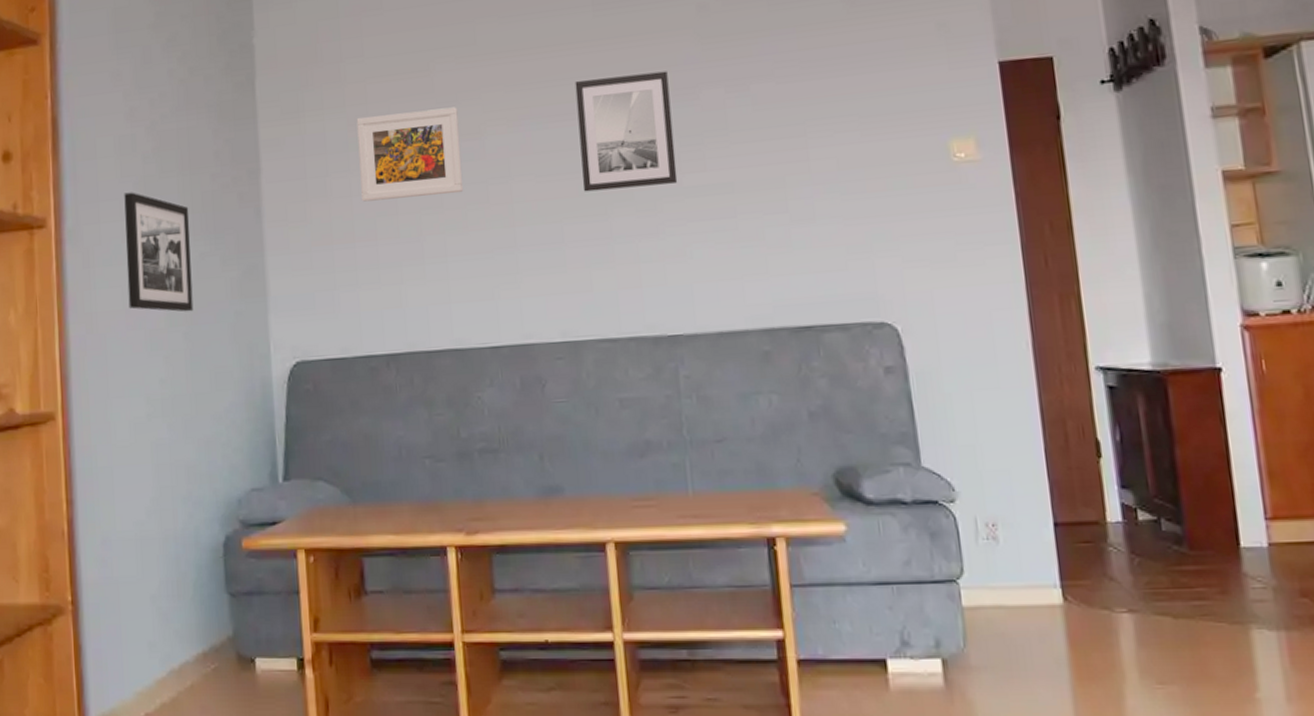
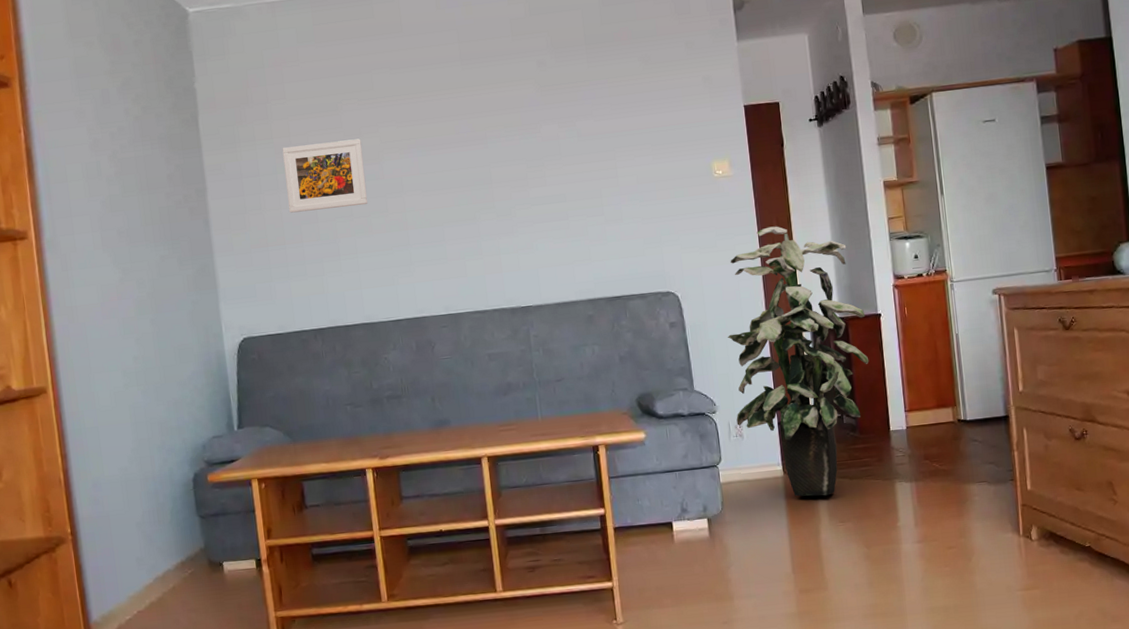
picture frame: present [124,192,194,312] -> none [93,208,158,303]
wall art: present [575,71,678,192] -> none [449,111,526,203]
indoor plant: none [973,233,1203,641] -> present [727,226,869,497]

